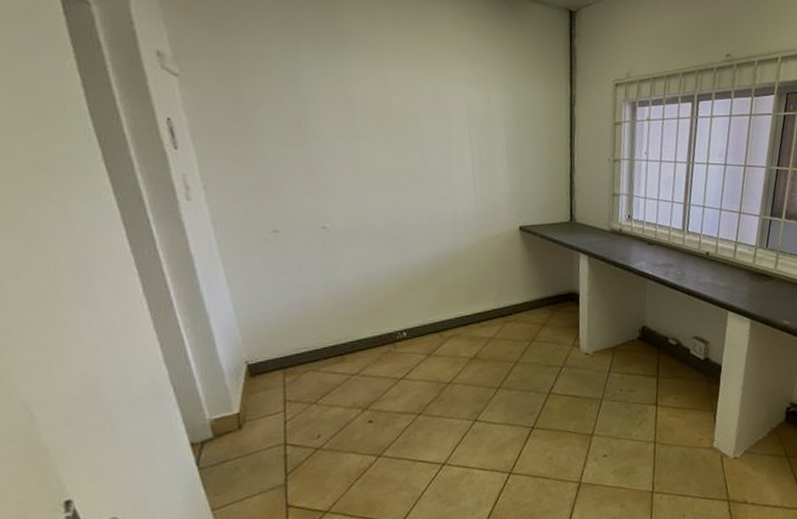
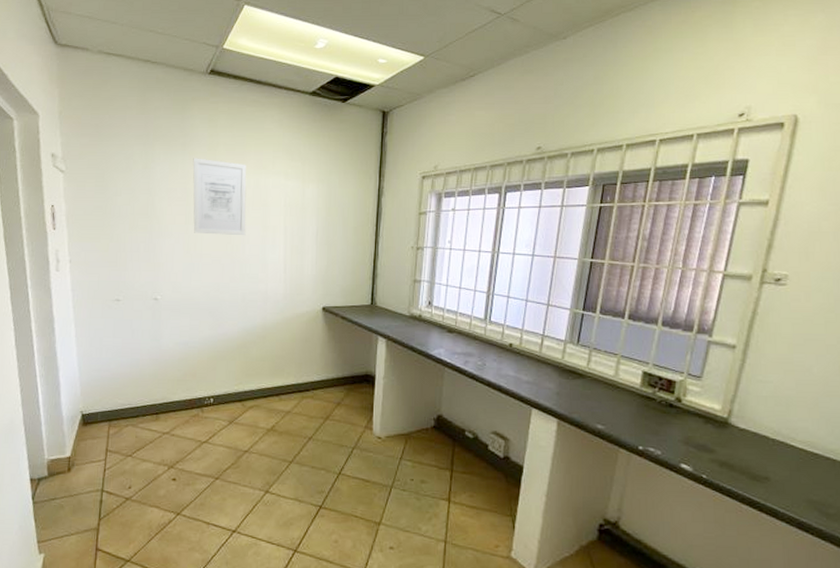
wall art: none [351,60,426,152] -> present [193,158,247,236]

